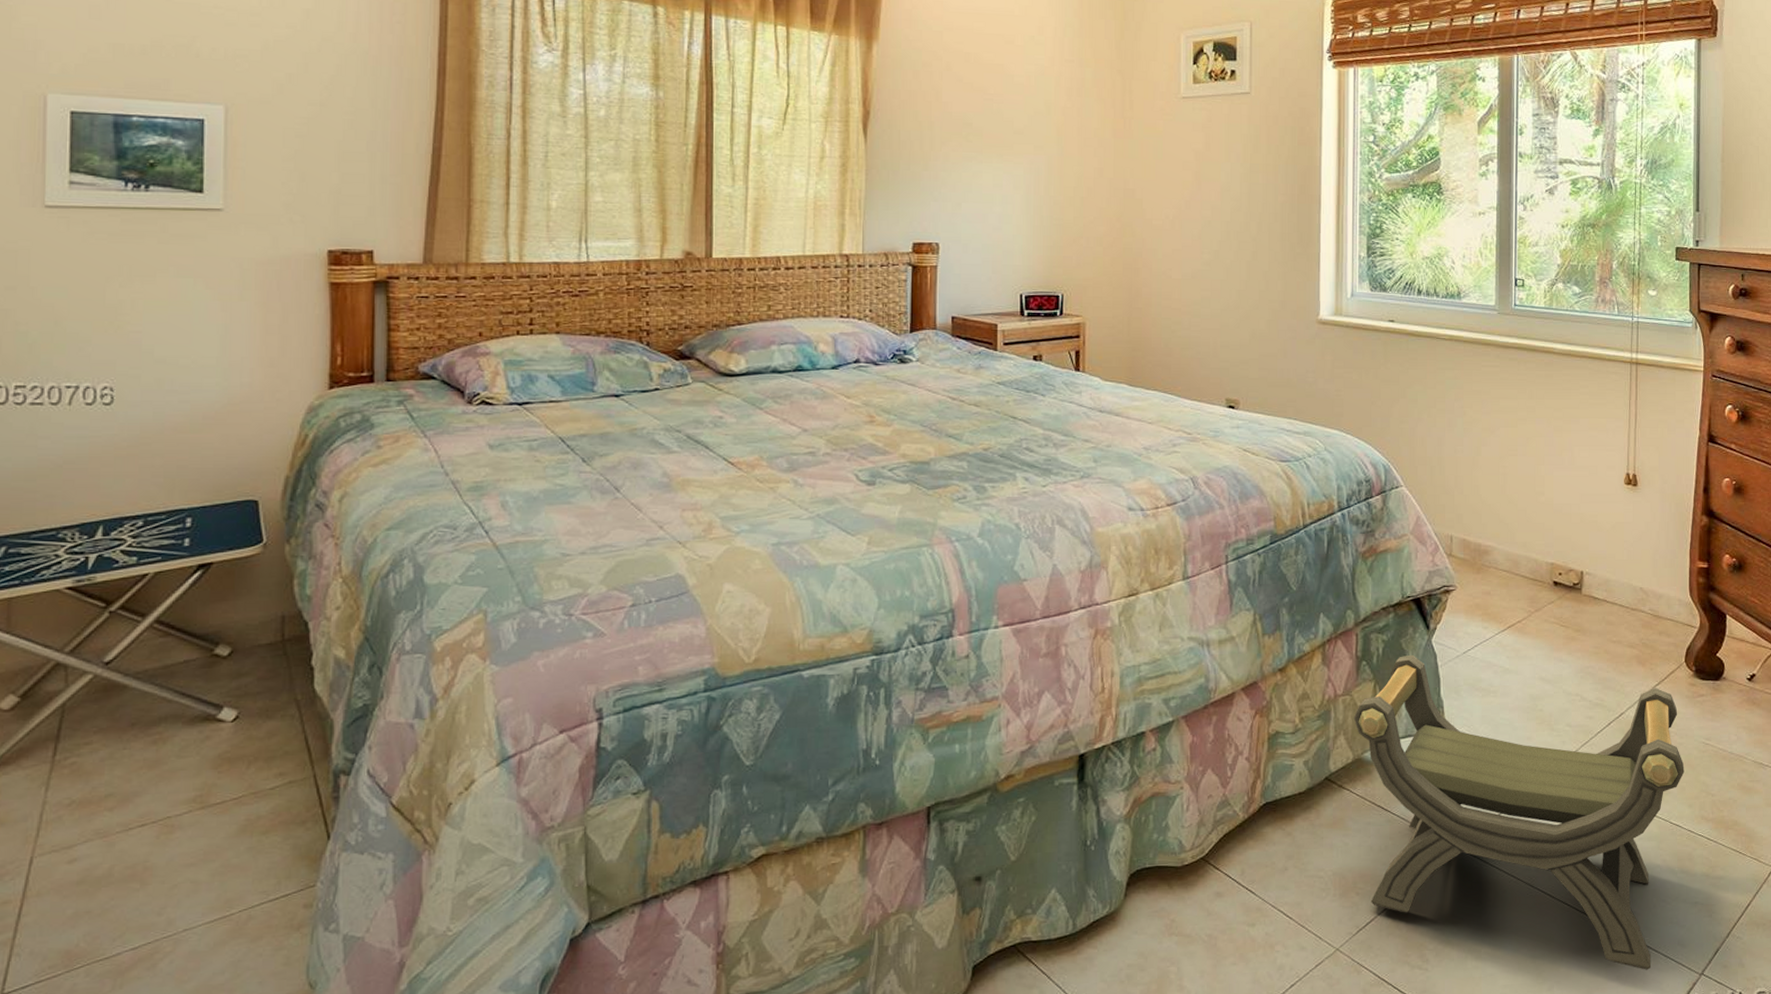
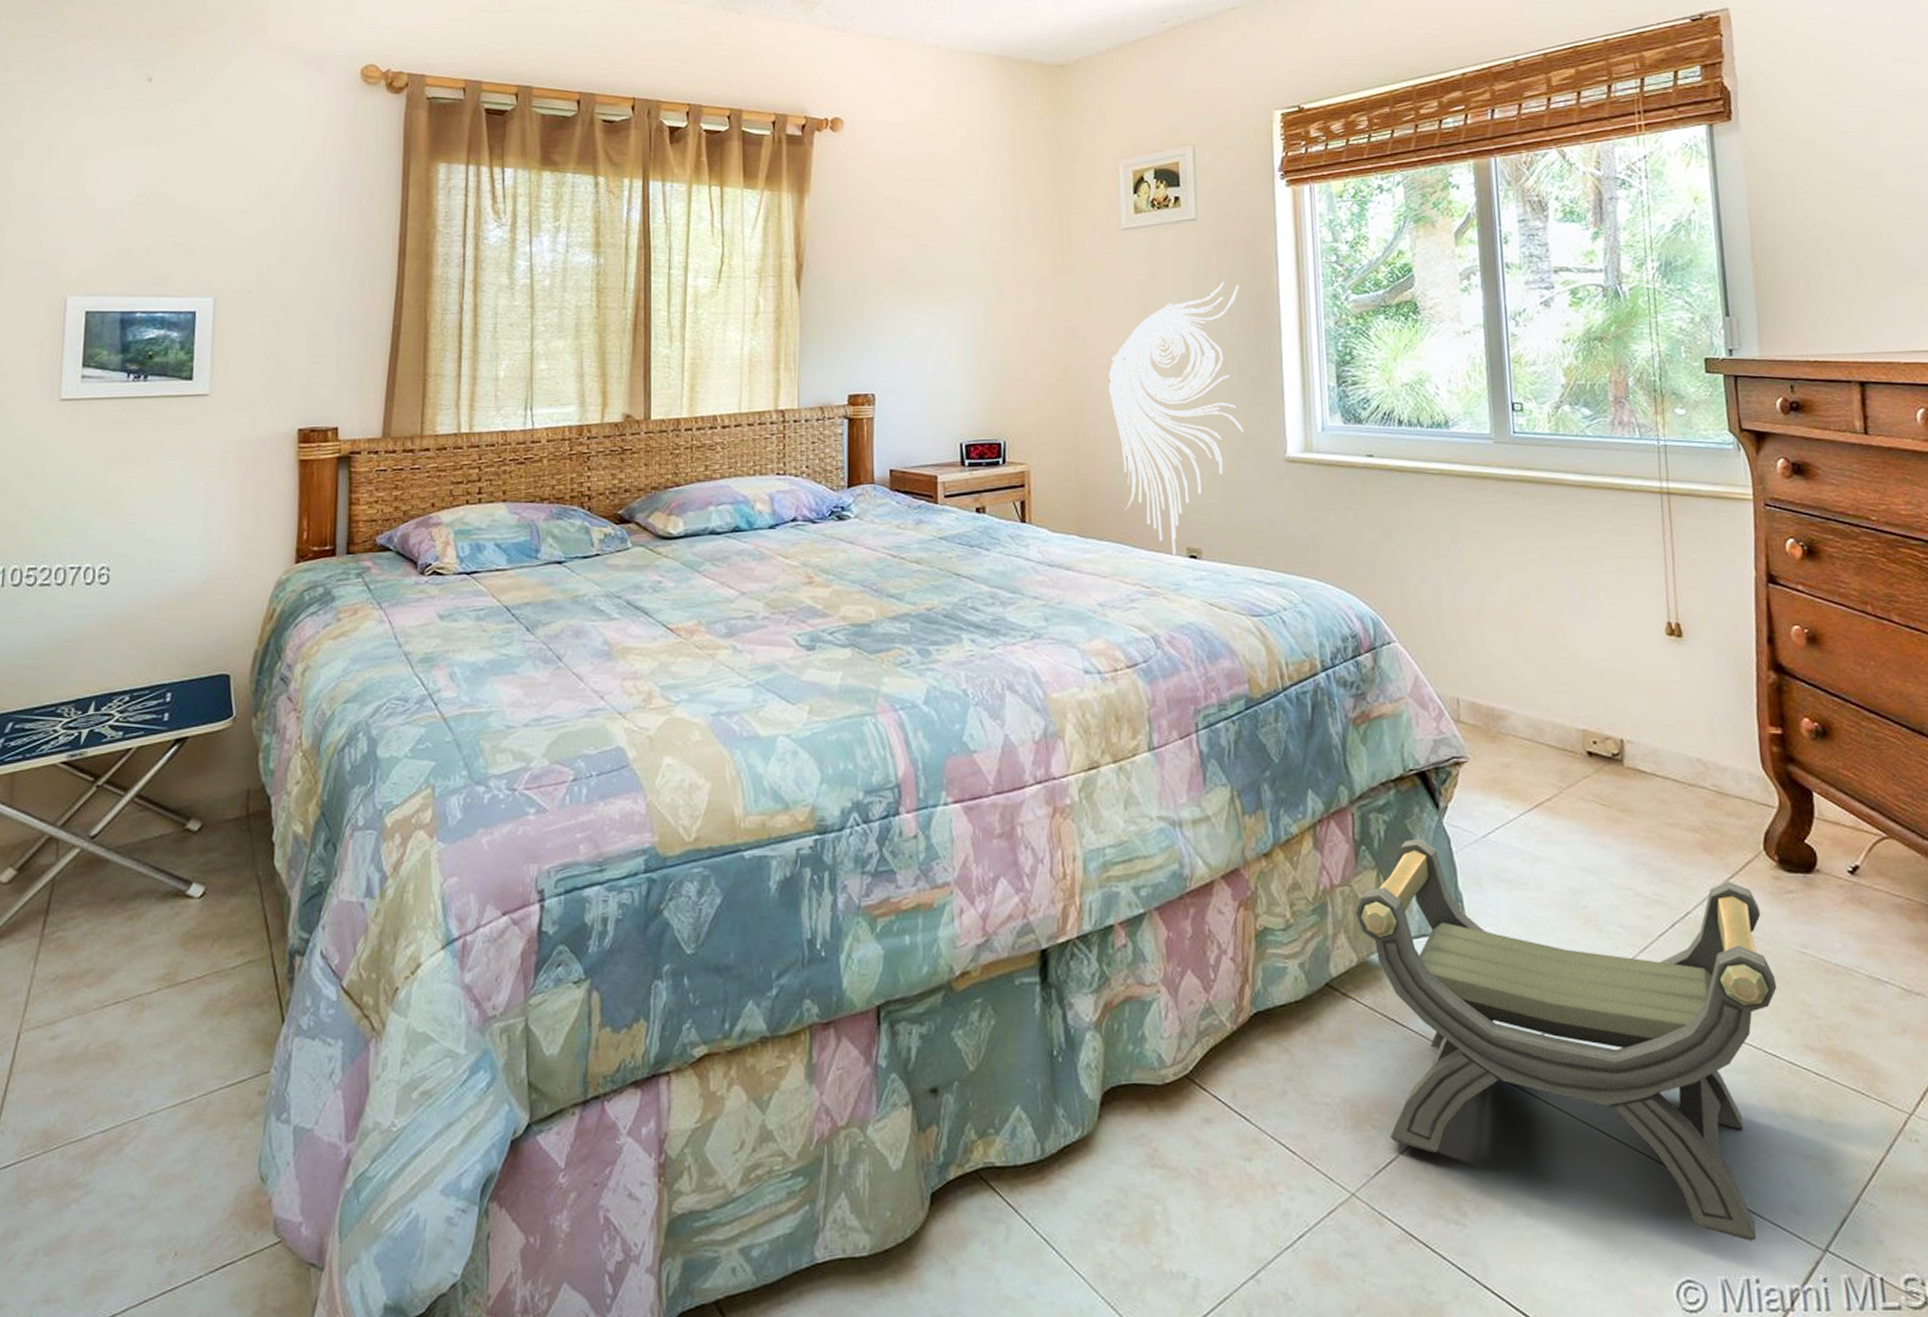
wall sculpture: none [1162,154,1285,404] -> present [1108,282,1244,555]

